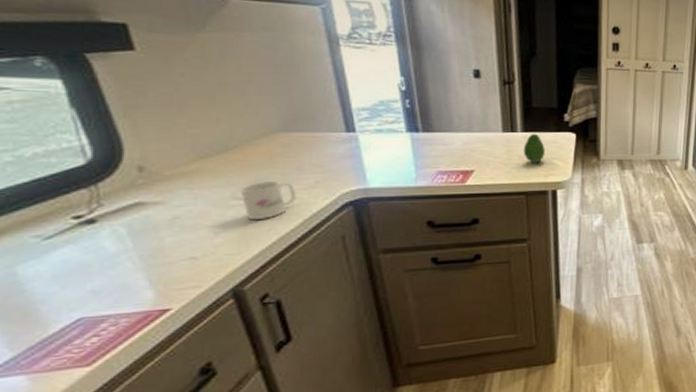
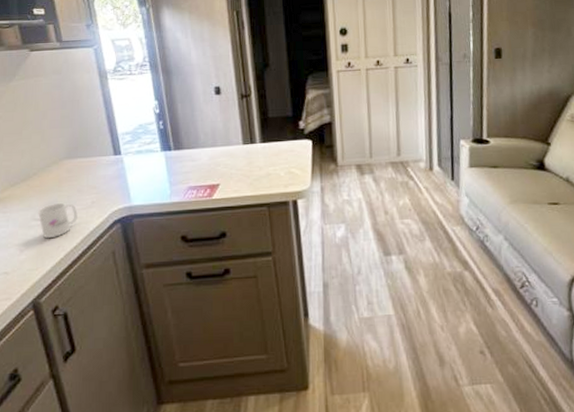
fruit: present [523,133,545,163] -> none [263,143,283,173]

